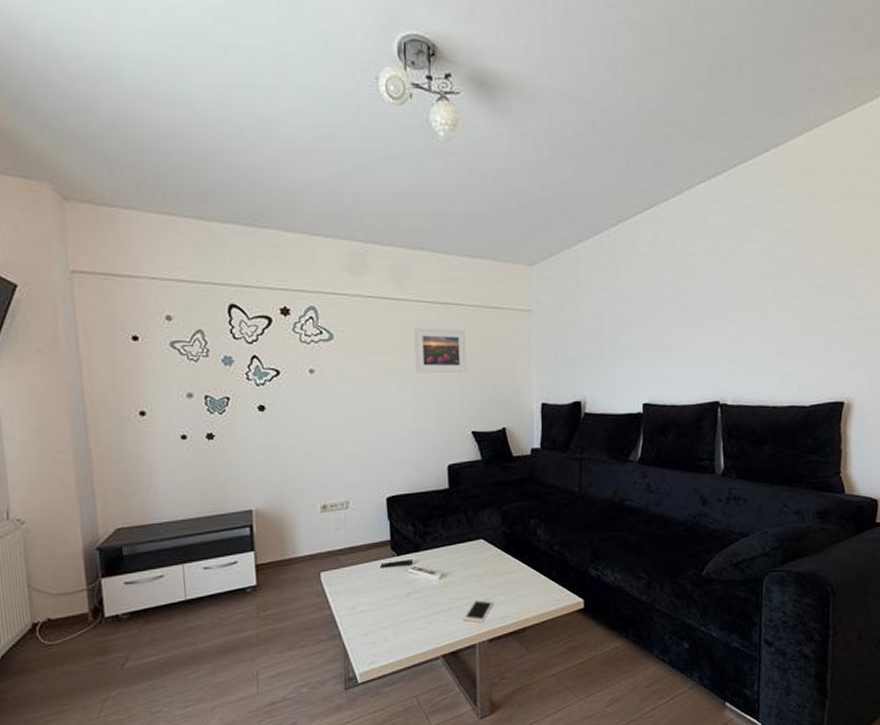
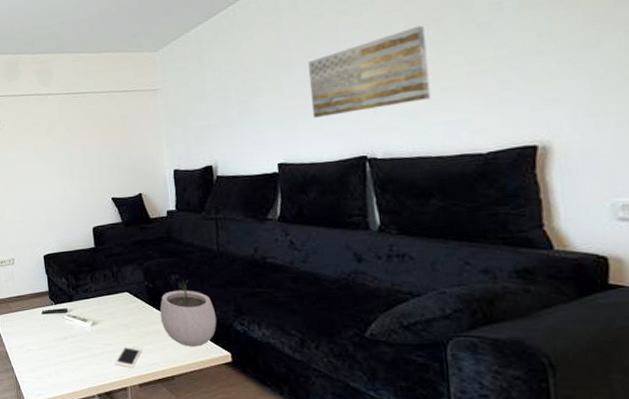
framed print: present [414,328,467,373] -> none [58,113,104,152]
plant pot: none [516,524,573,596] -> present [159,280,217,347]
wall art: none [678,279,776,359] -> present [308,25,431,118]

